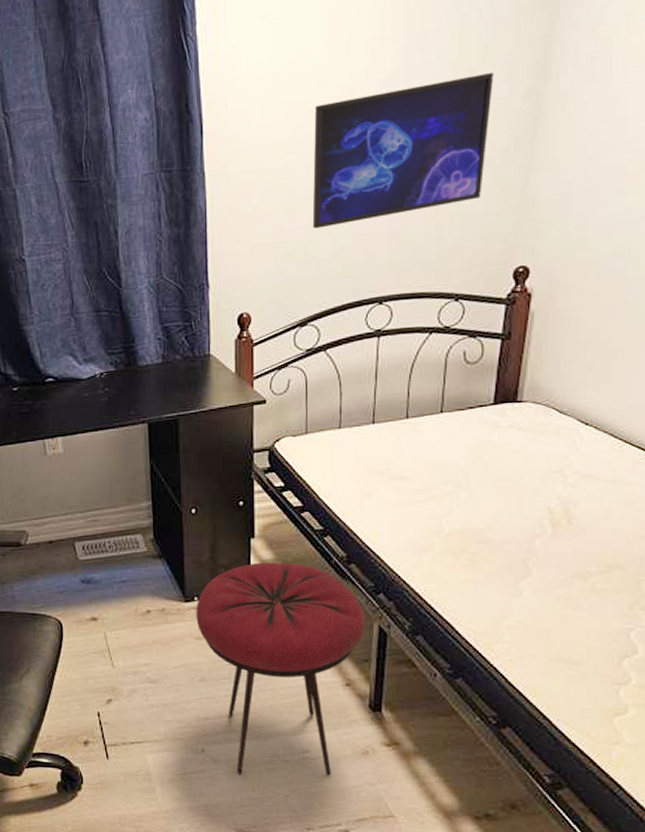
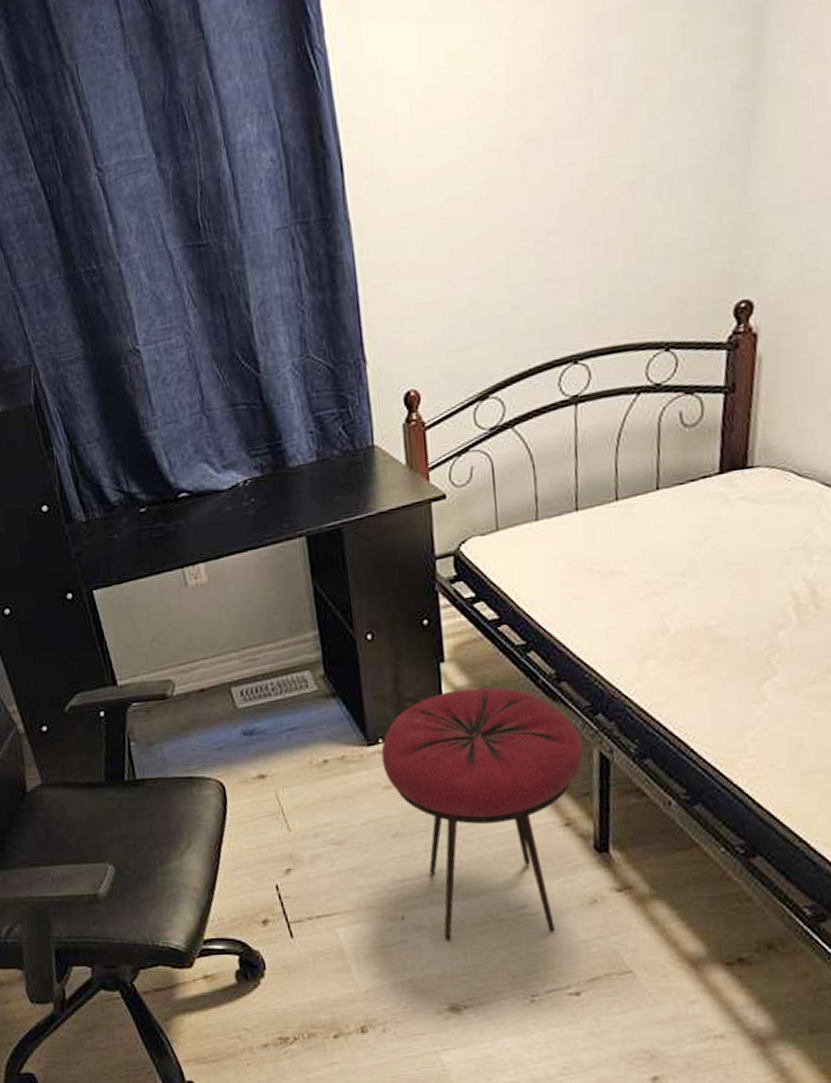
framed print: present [312,73,494,229] -> none [478,60,697,278]

